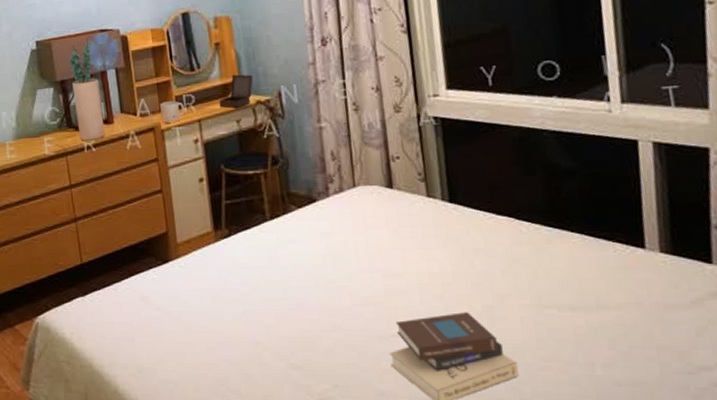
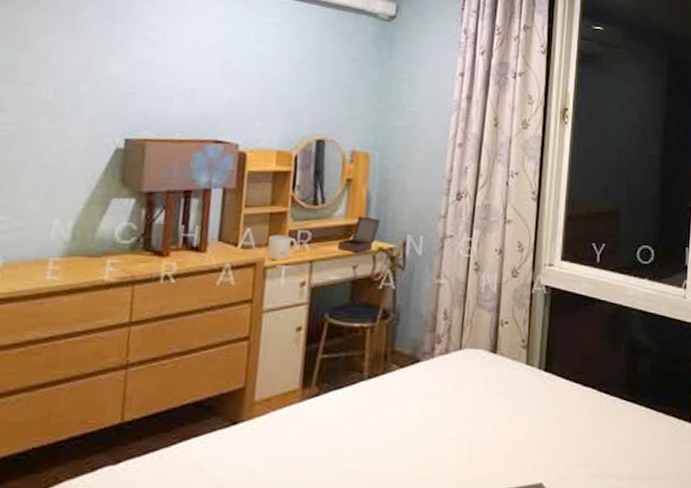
vase: present [70,37,105,142] -> none [157,146,199,271]

